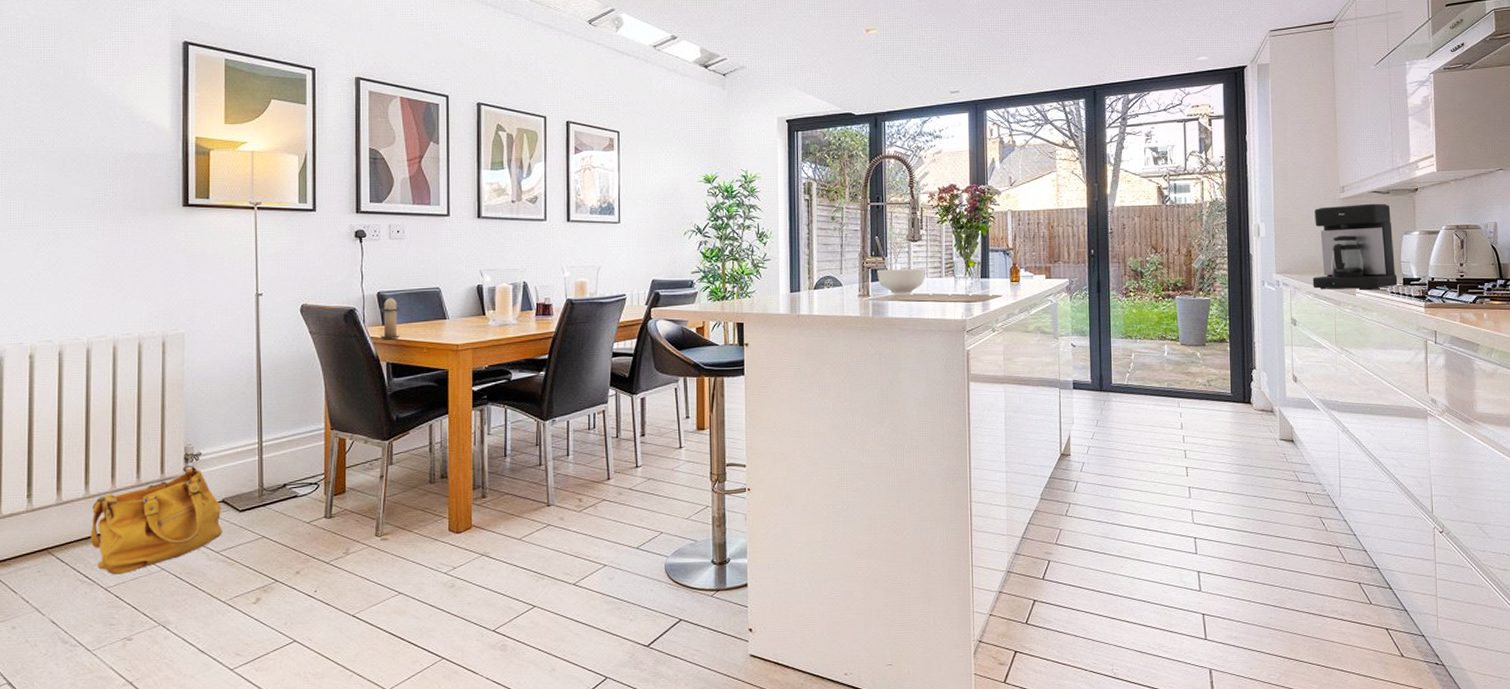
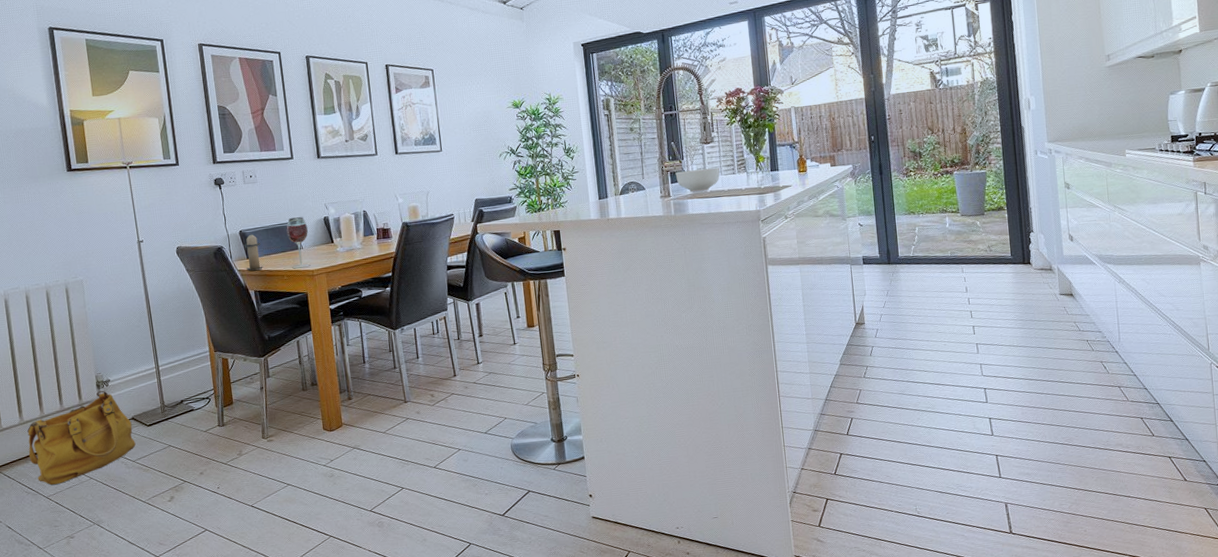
wineglass: none [432,282,458,341] -> present [286,217,310,269]
coffee maker: present [1312,203,1398,290] -> none [1082,67,1166,154]

